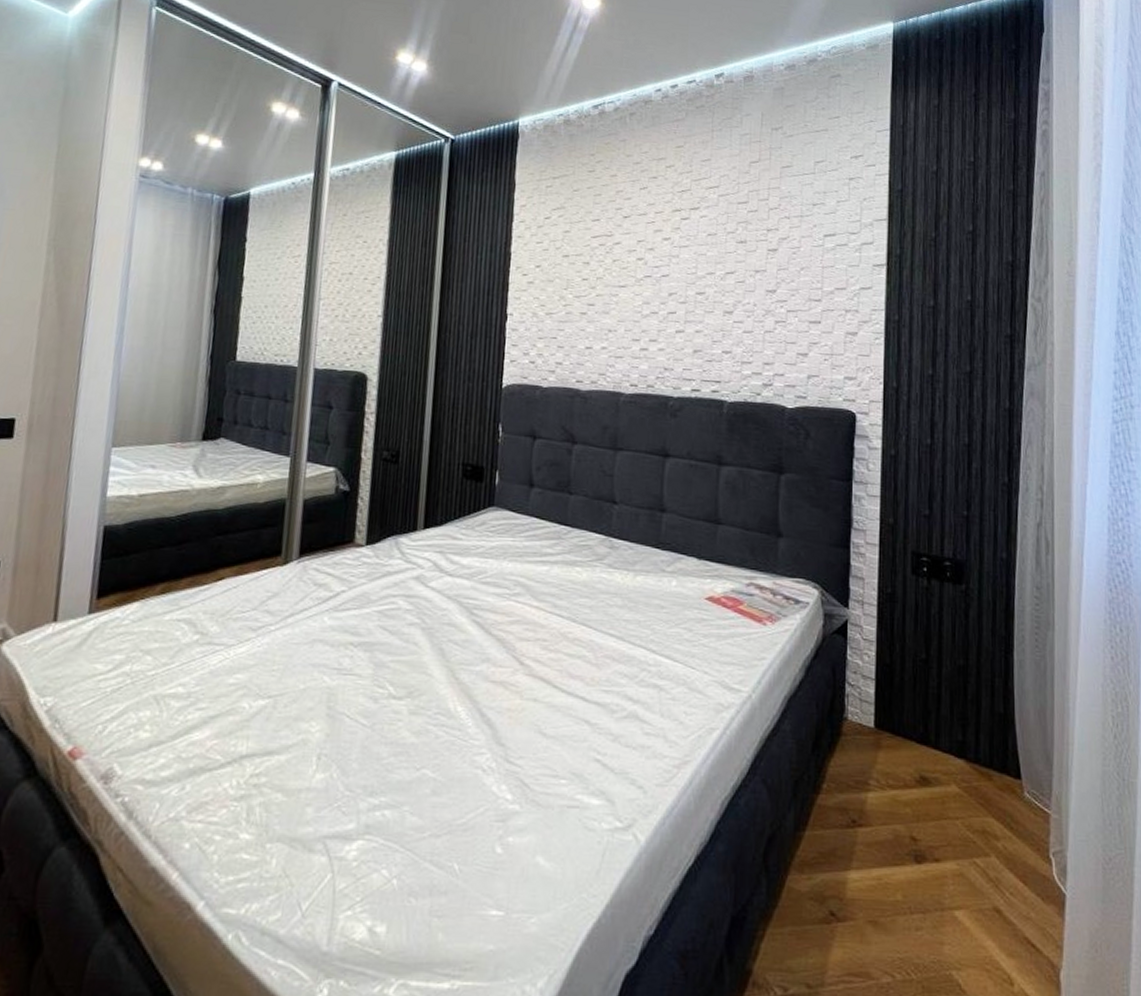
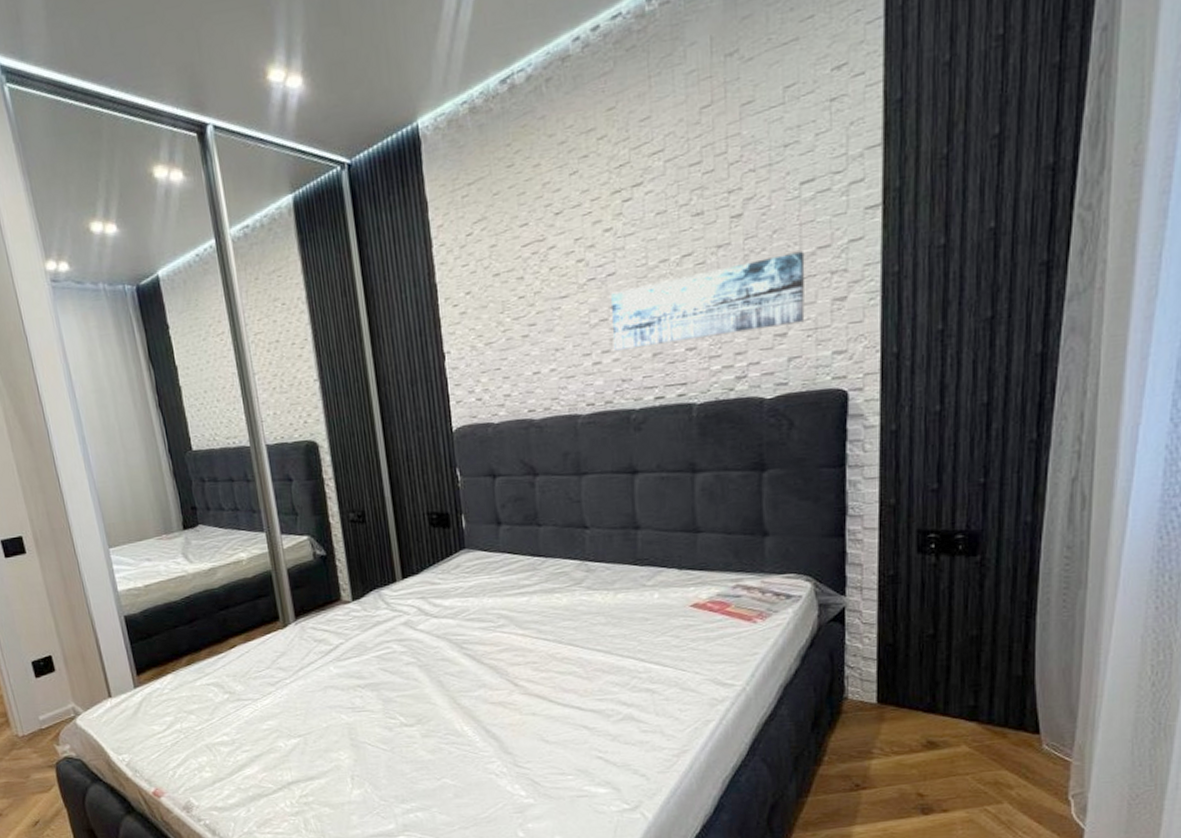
wall art: none [660,288,825,348] -> present [611,250,805,351]

